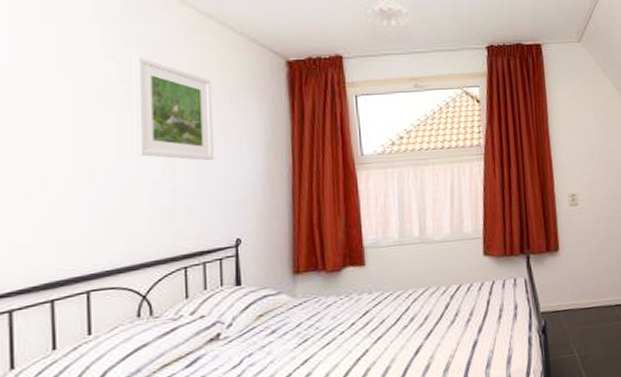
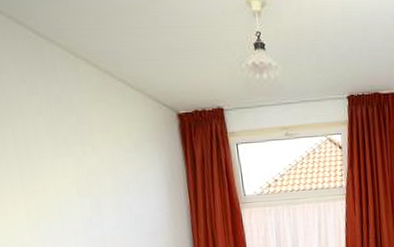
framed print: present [132,55,214,161] -> none [55,111,129,201]

